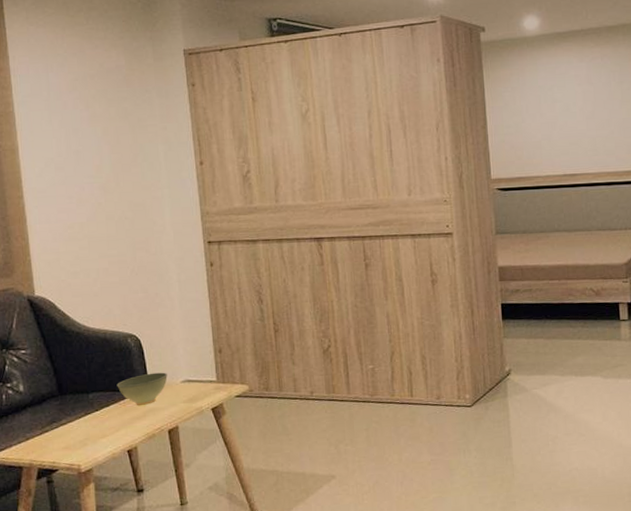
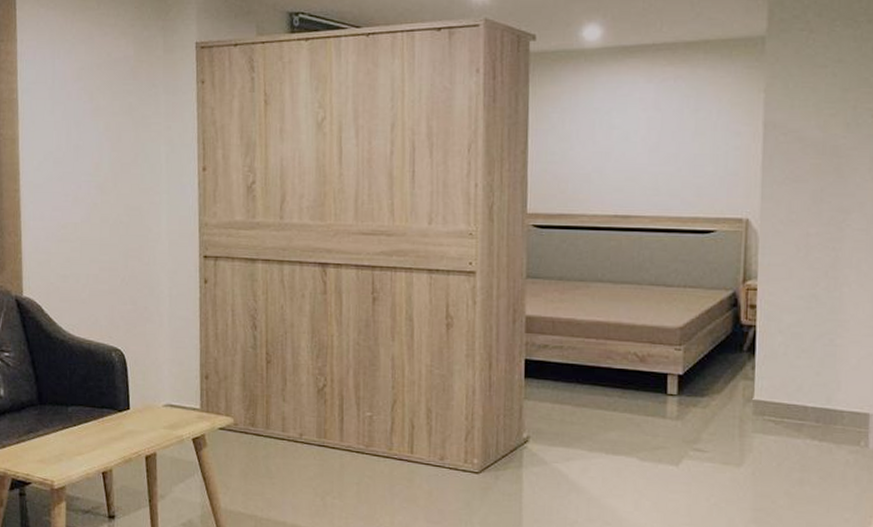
bowl: present [117,372,168,405] -> none [97,392,150,426]

